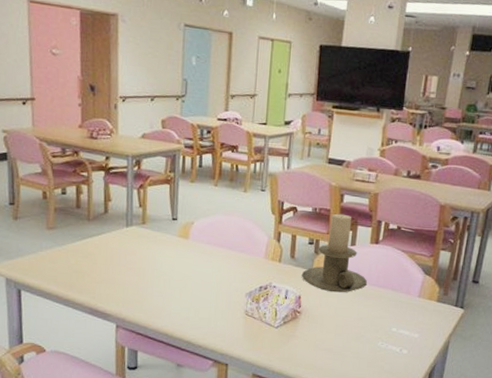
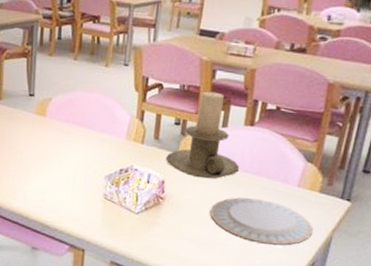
plate: none [342,309,433,351] -> present [209,197,313,245]

